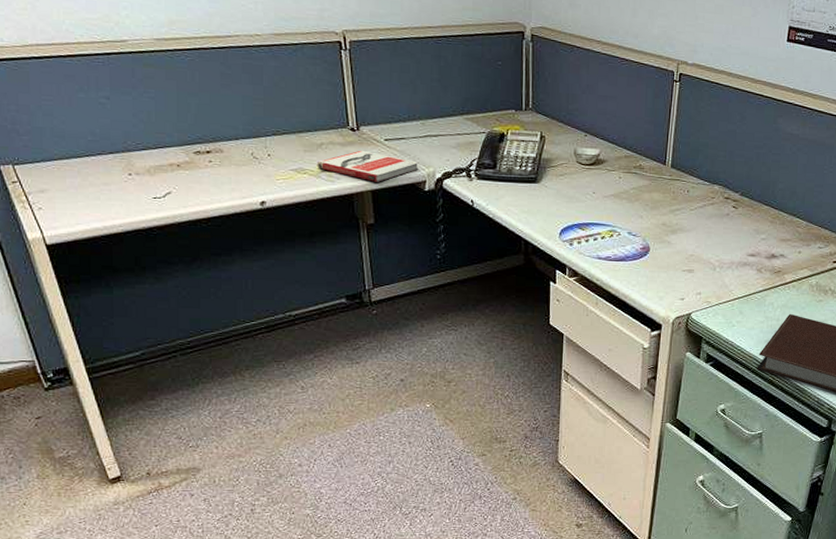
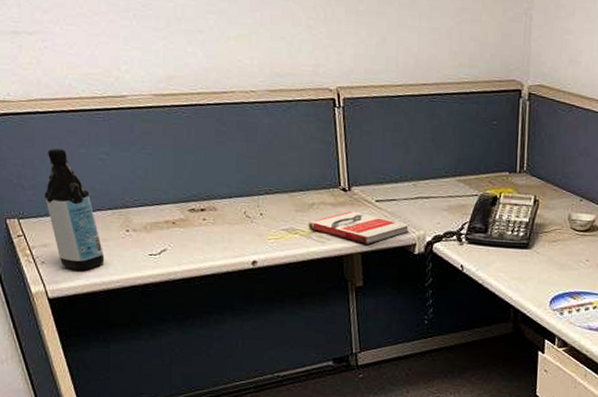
water bottle: none [41,94,106,216] -> present [45,148,105,271]

